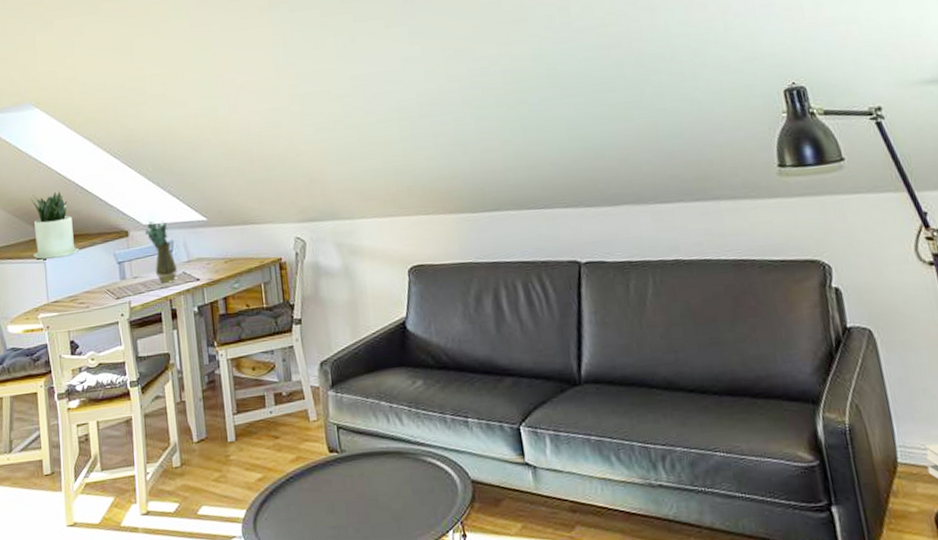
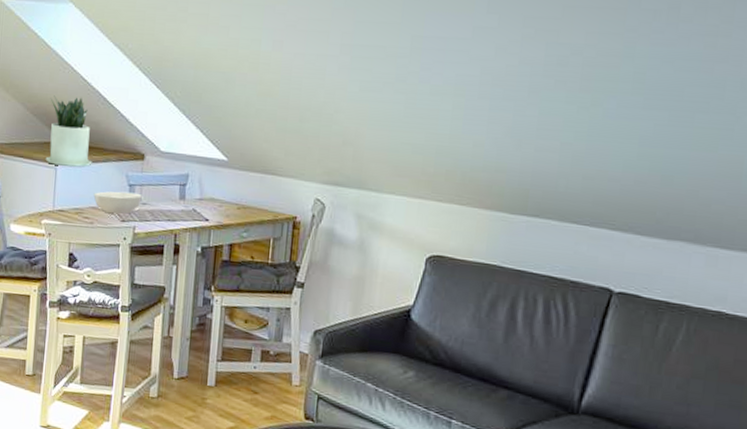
bowl: none [85,268,133,295] -> present [93,191,142,215]
vase: present [145,220,177,283] -> none [162,148,188,217]

